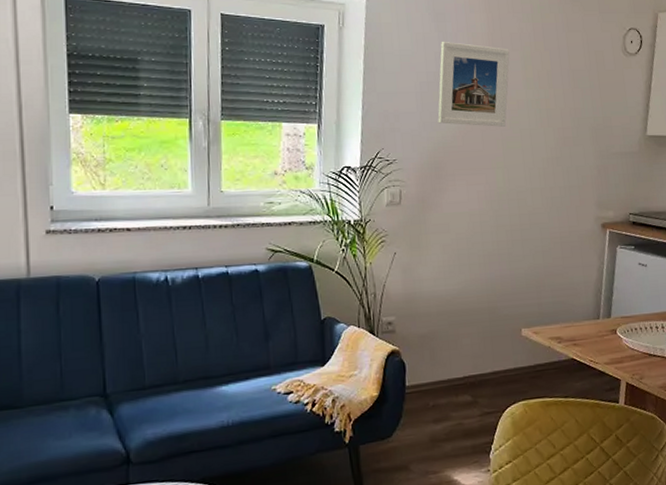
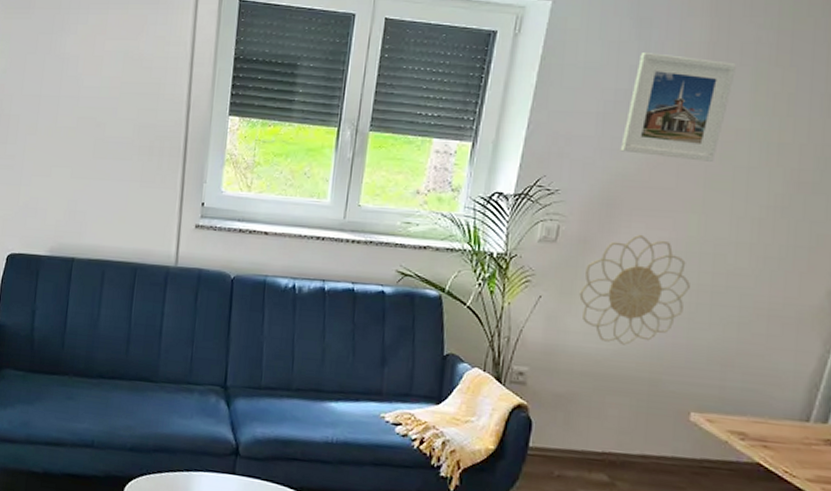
decorative wall piece: none [425,190,505,284] -> present [579,234,690,345]

